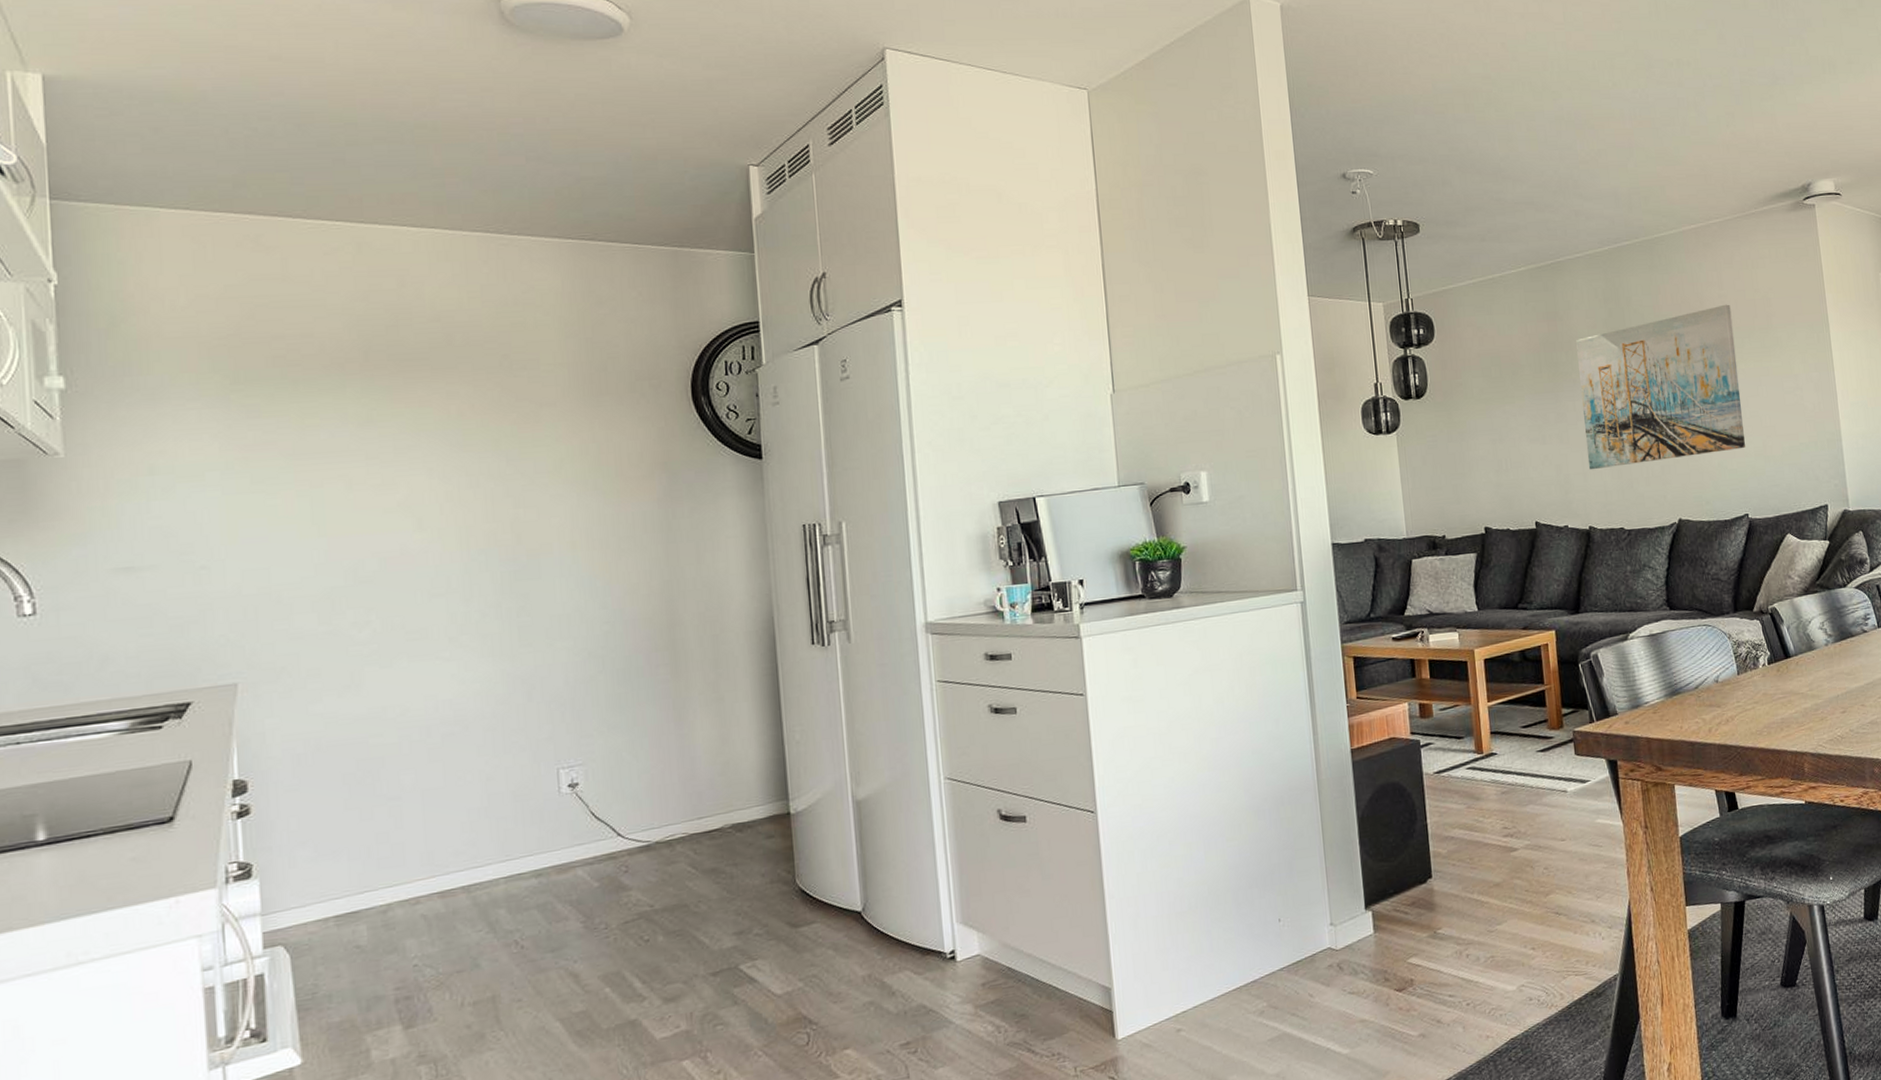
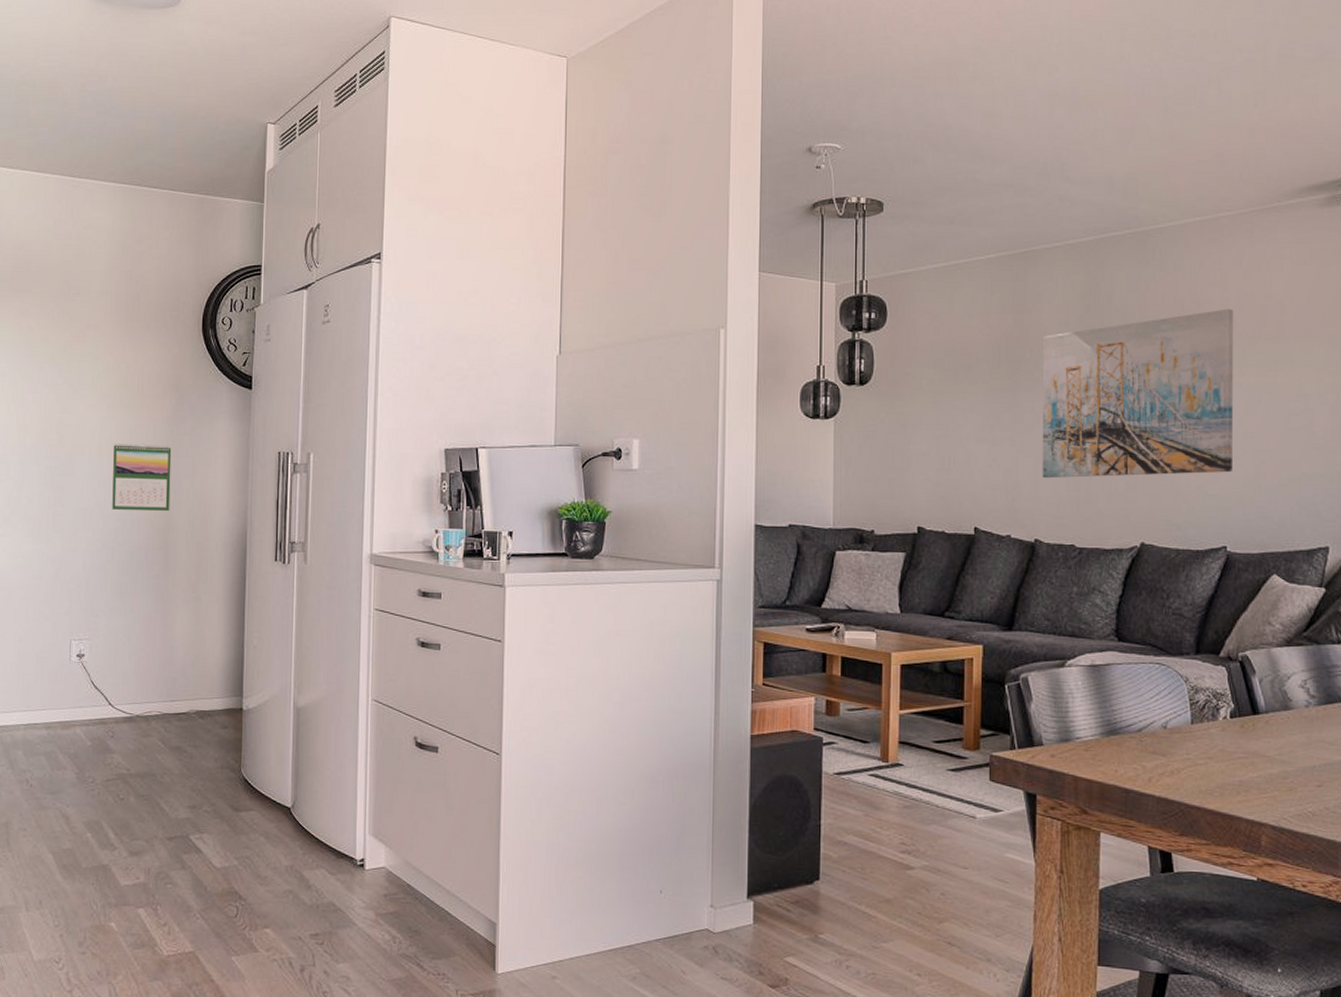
calendar: none [590,531,673,612] -> present [112,443,172,512]

